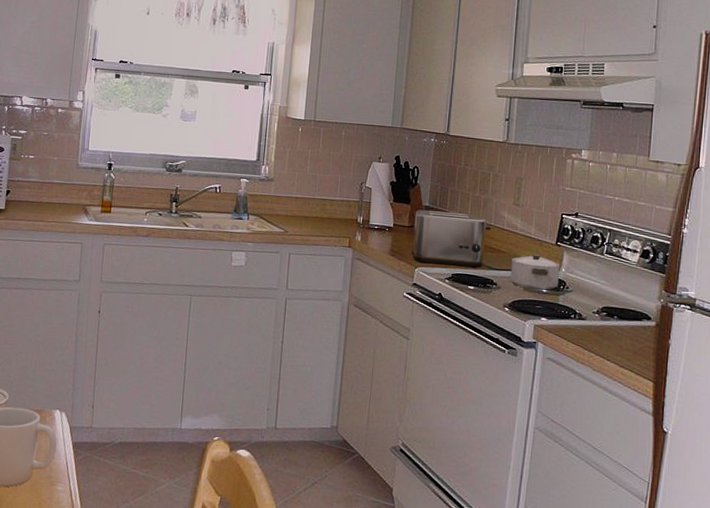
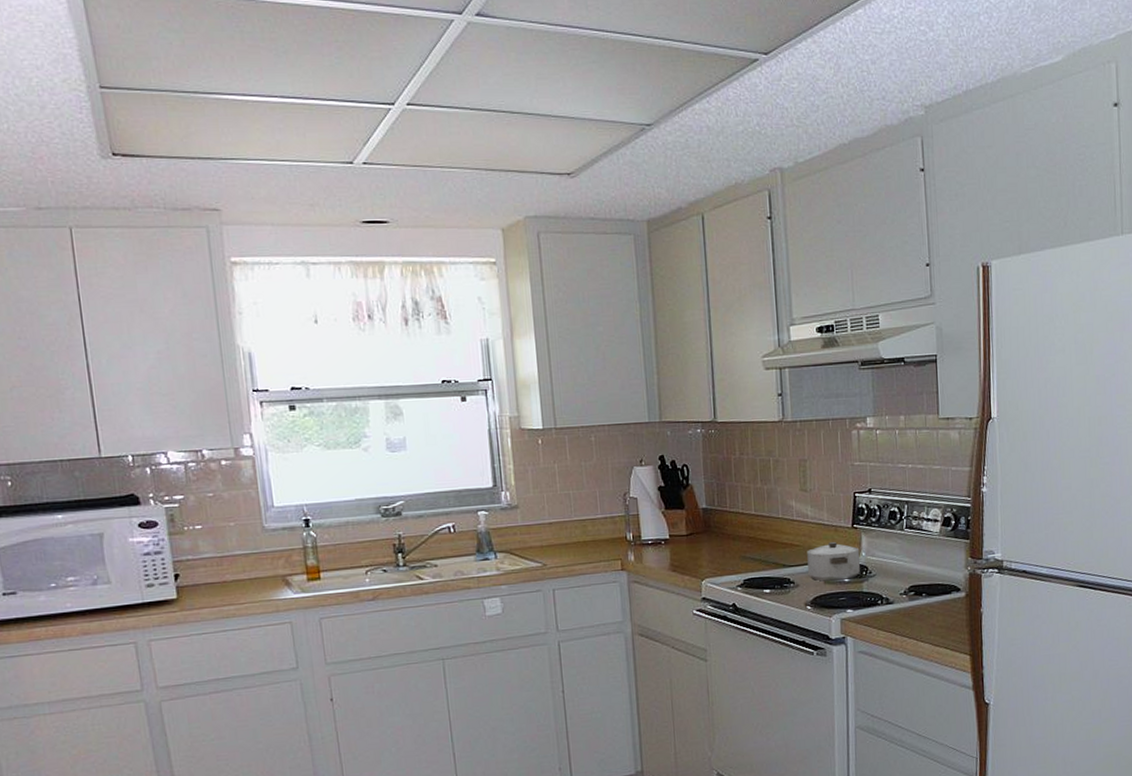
toaster: present [411,209,492,269] -> none [692,508,780,575]

